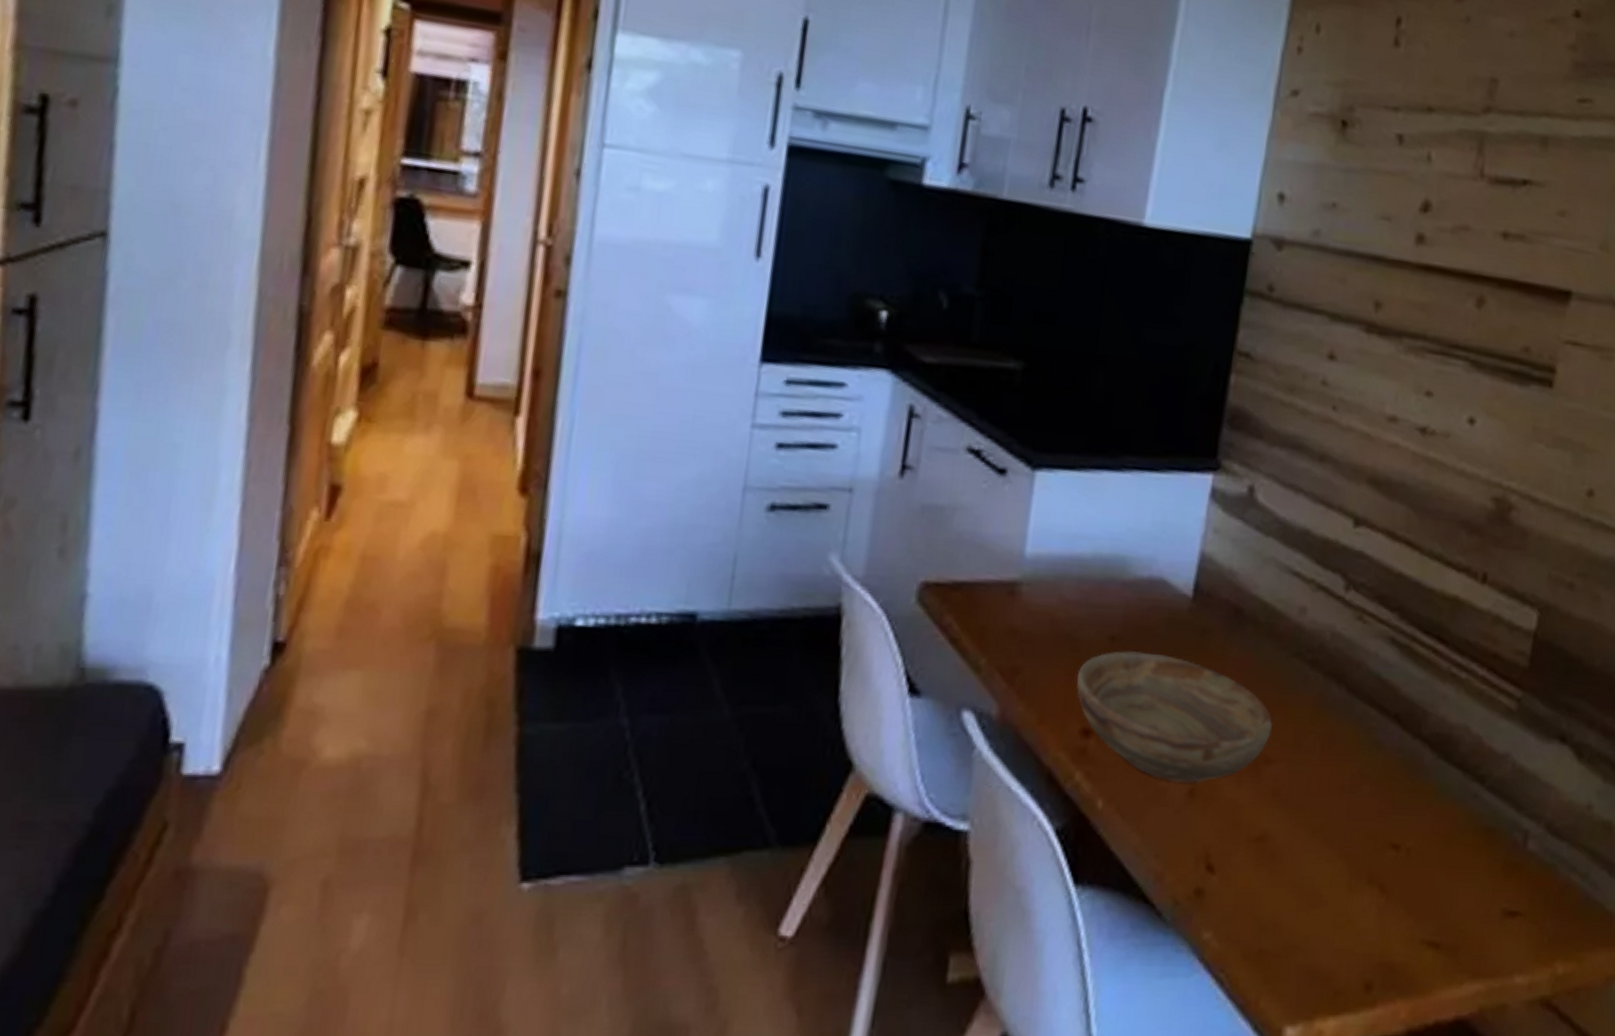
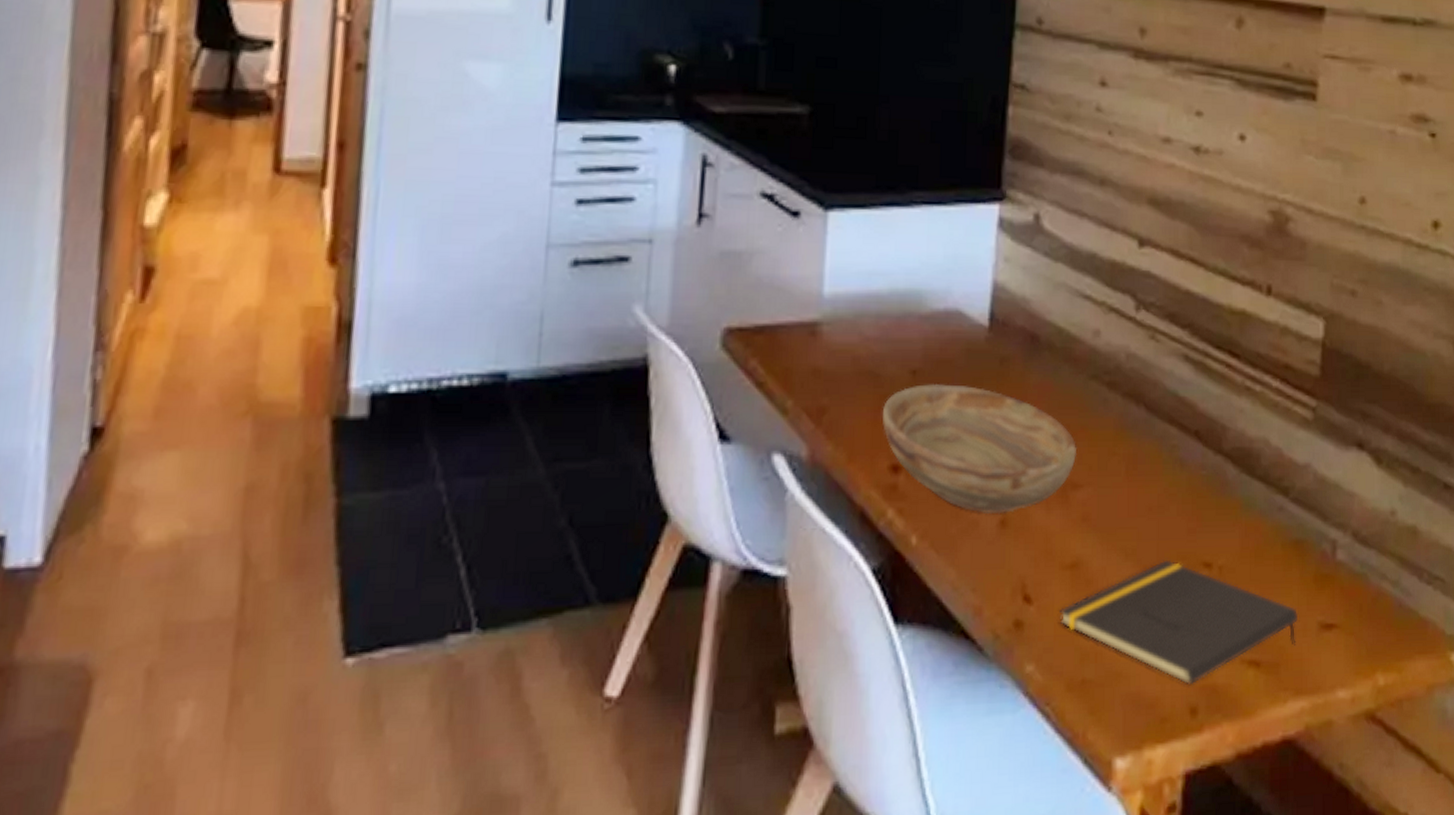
notepad: none [1241,838,1483,962] -> present [1059,559,1299,686]

